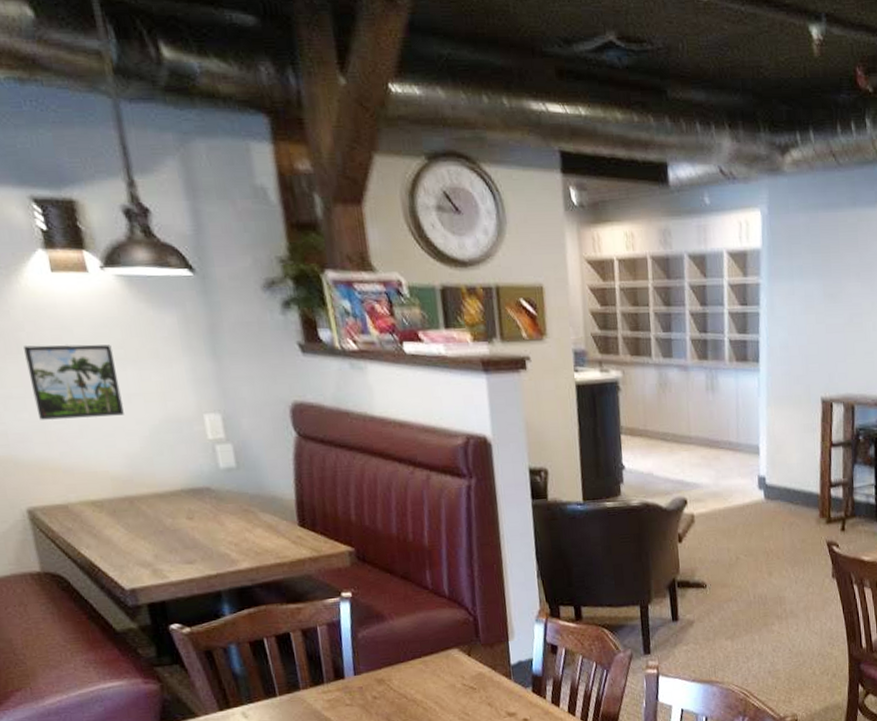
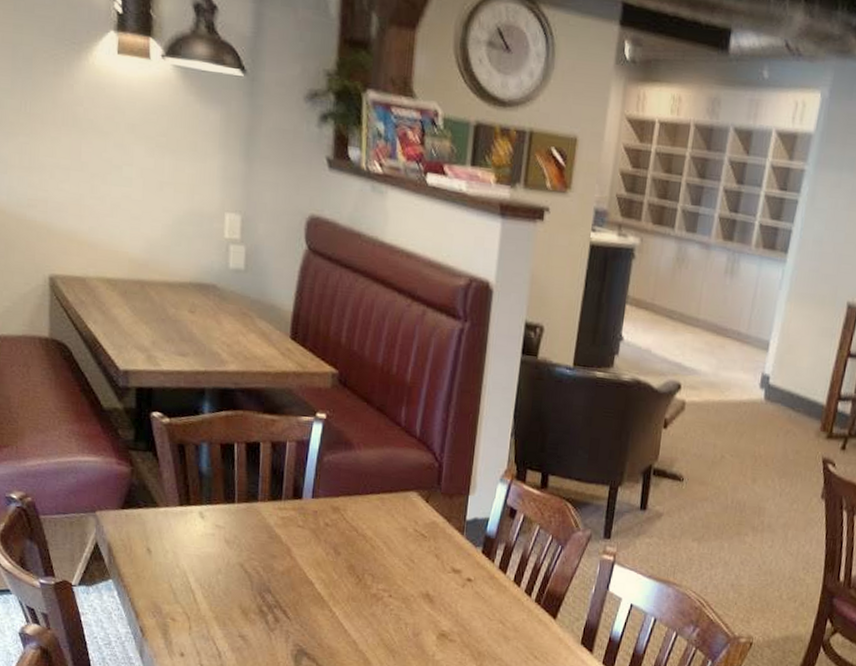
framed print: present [24,344,124,420] -> none [77,120,156,201]

